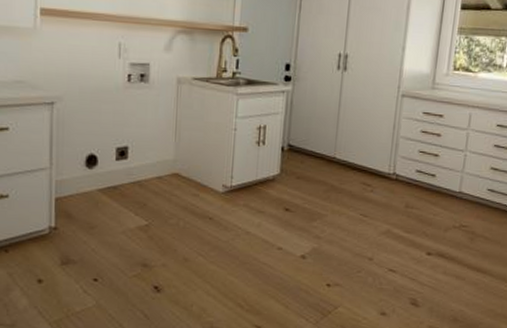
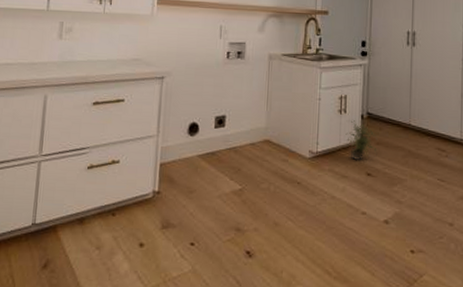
potted plant: none [263,153,298,195] -> present [346,120,378,160]

